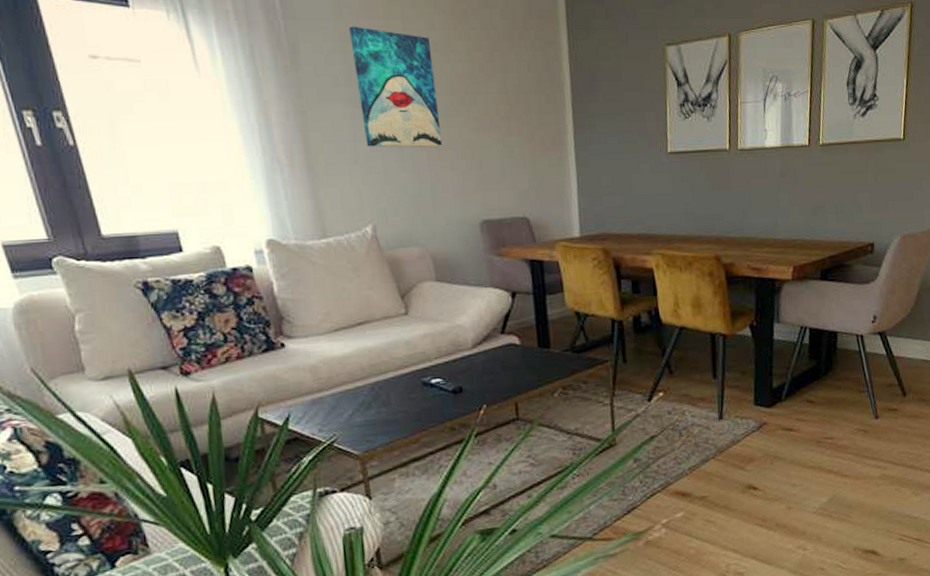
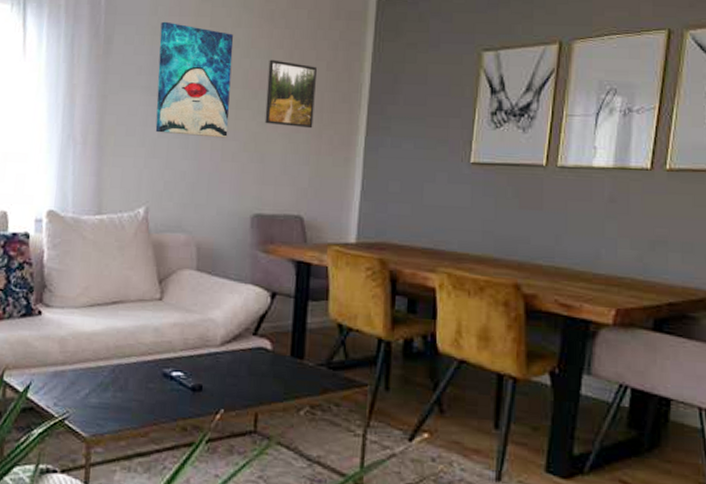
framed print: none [470,63,524,132] -> present [265,59,317,129]

